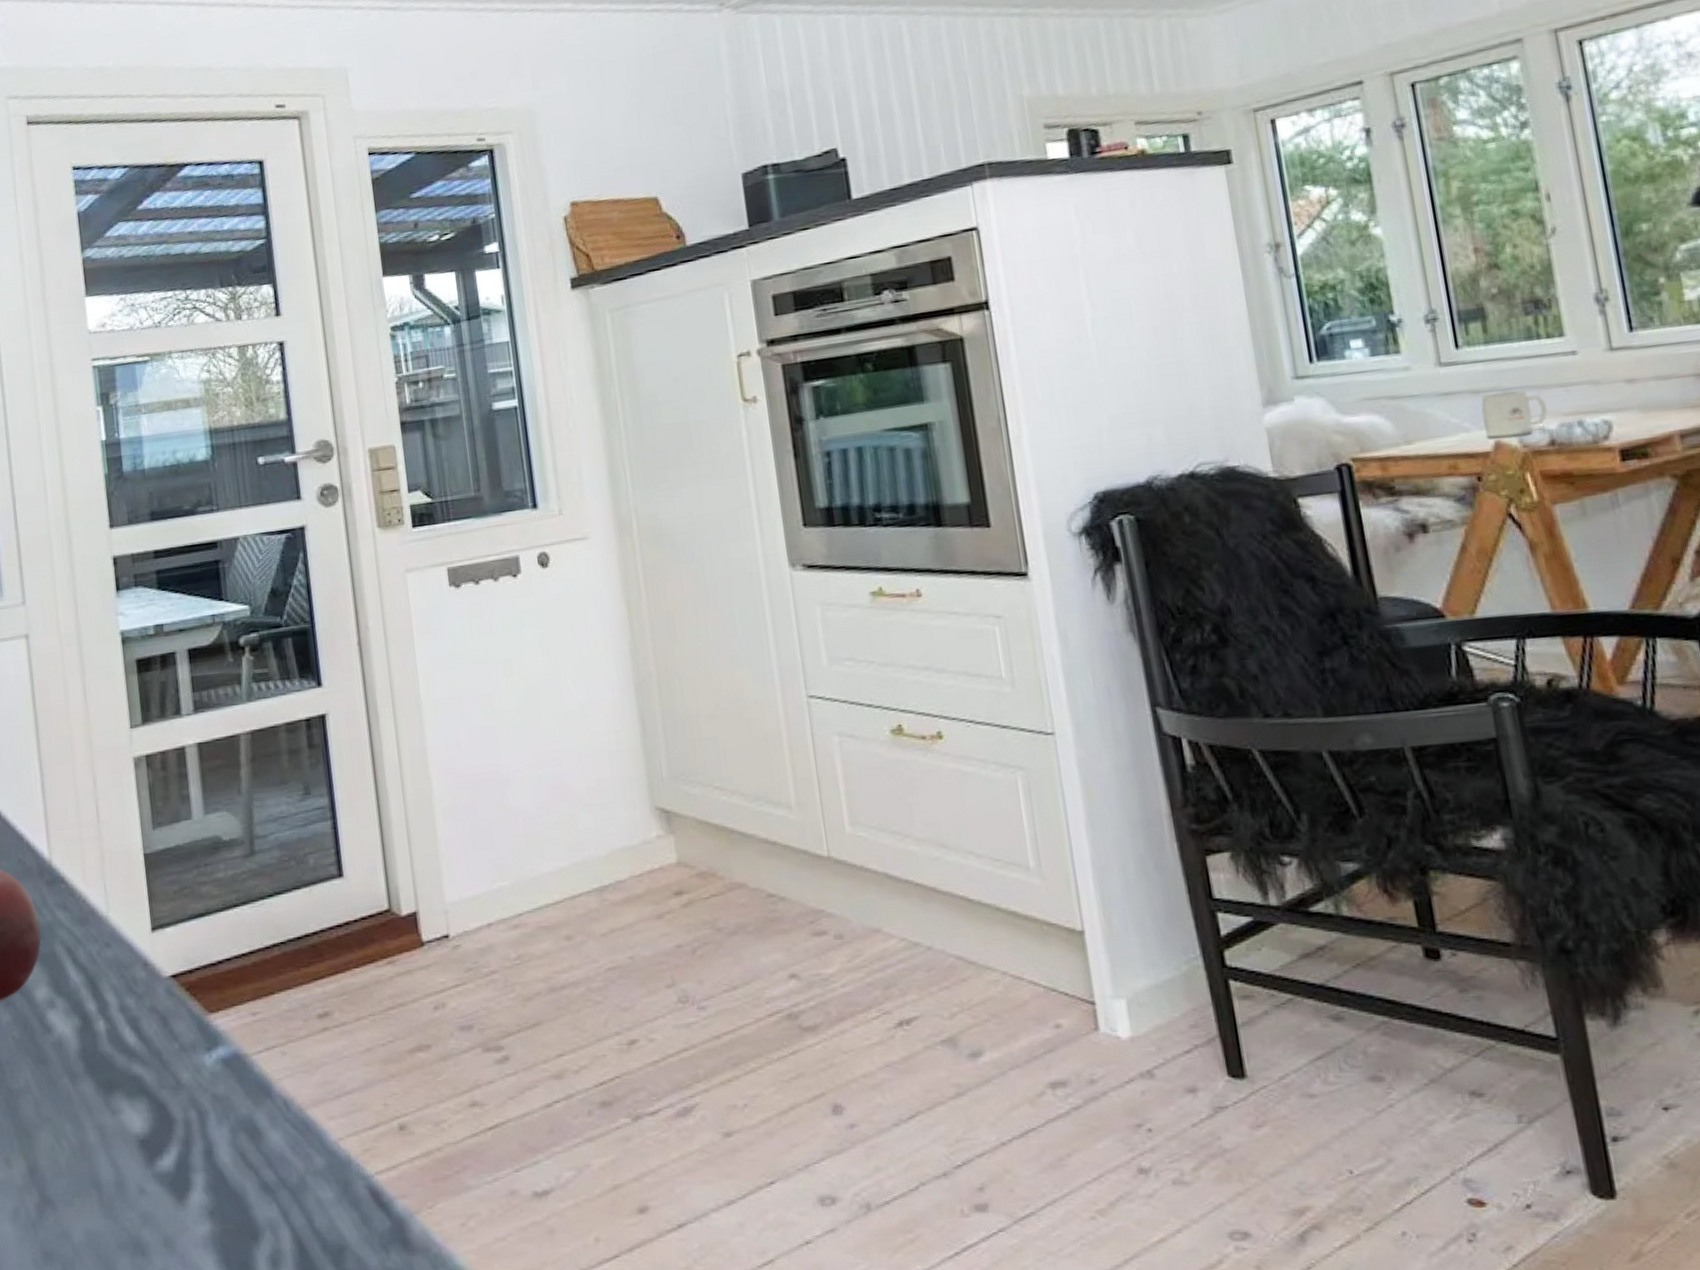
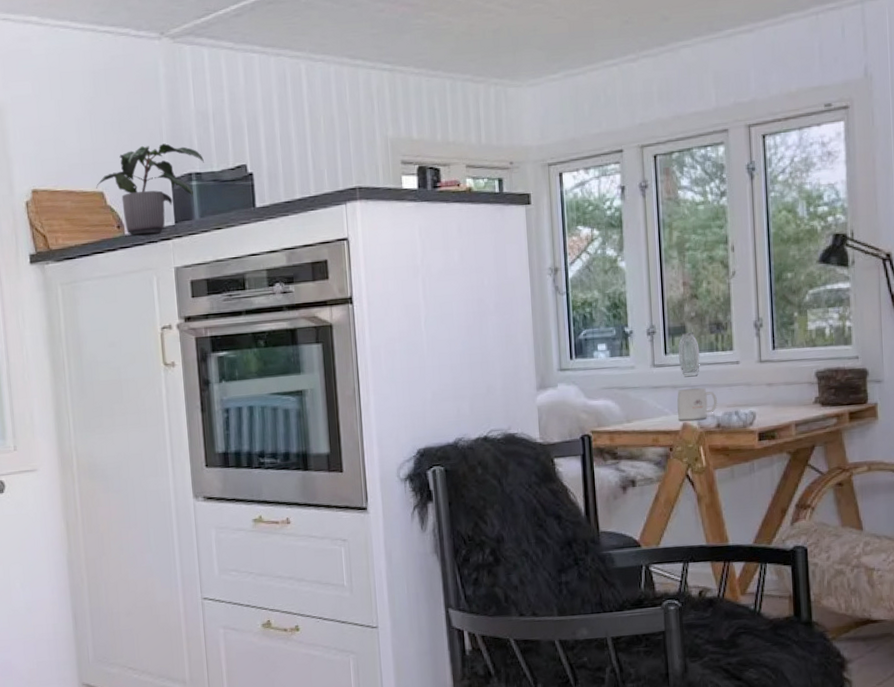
potted plant: none [648,133,782,247] -> present [96,143,204,237]
vase: none [1475,315,1513,378] -> present [678,332,700,377]

